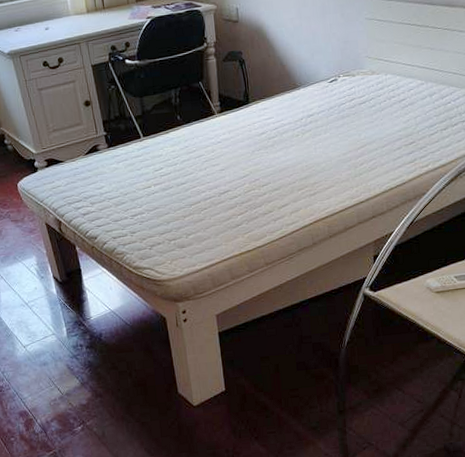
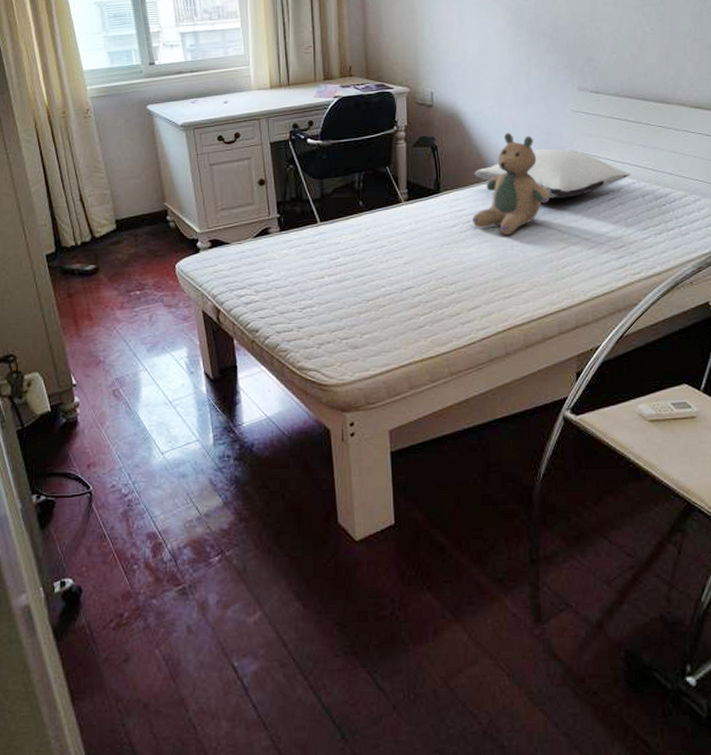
teddy bear: none [279,43,347,139] -> present [472,133,550,235]
pillow: none [279,56,420,103] -> present [474,148,632,199]

